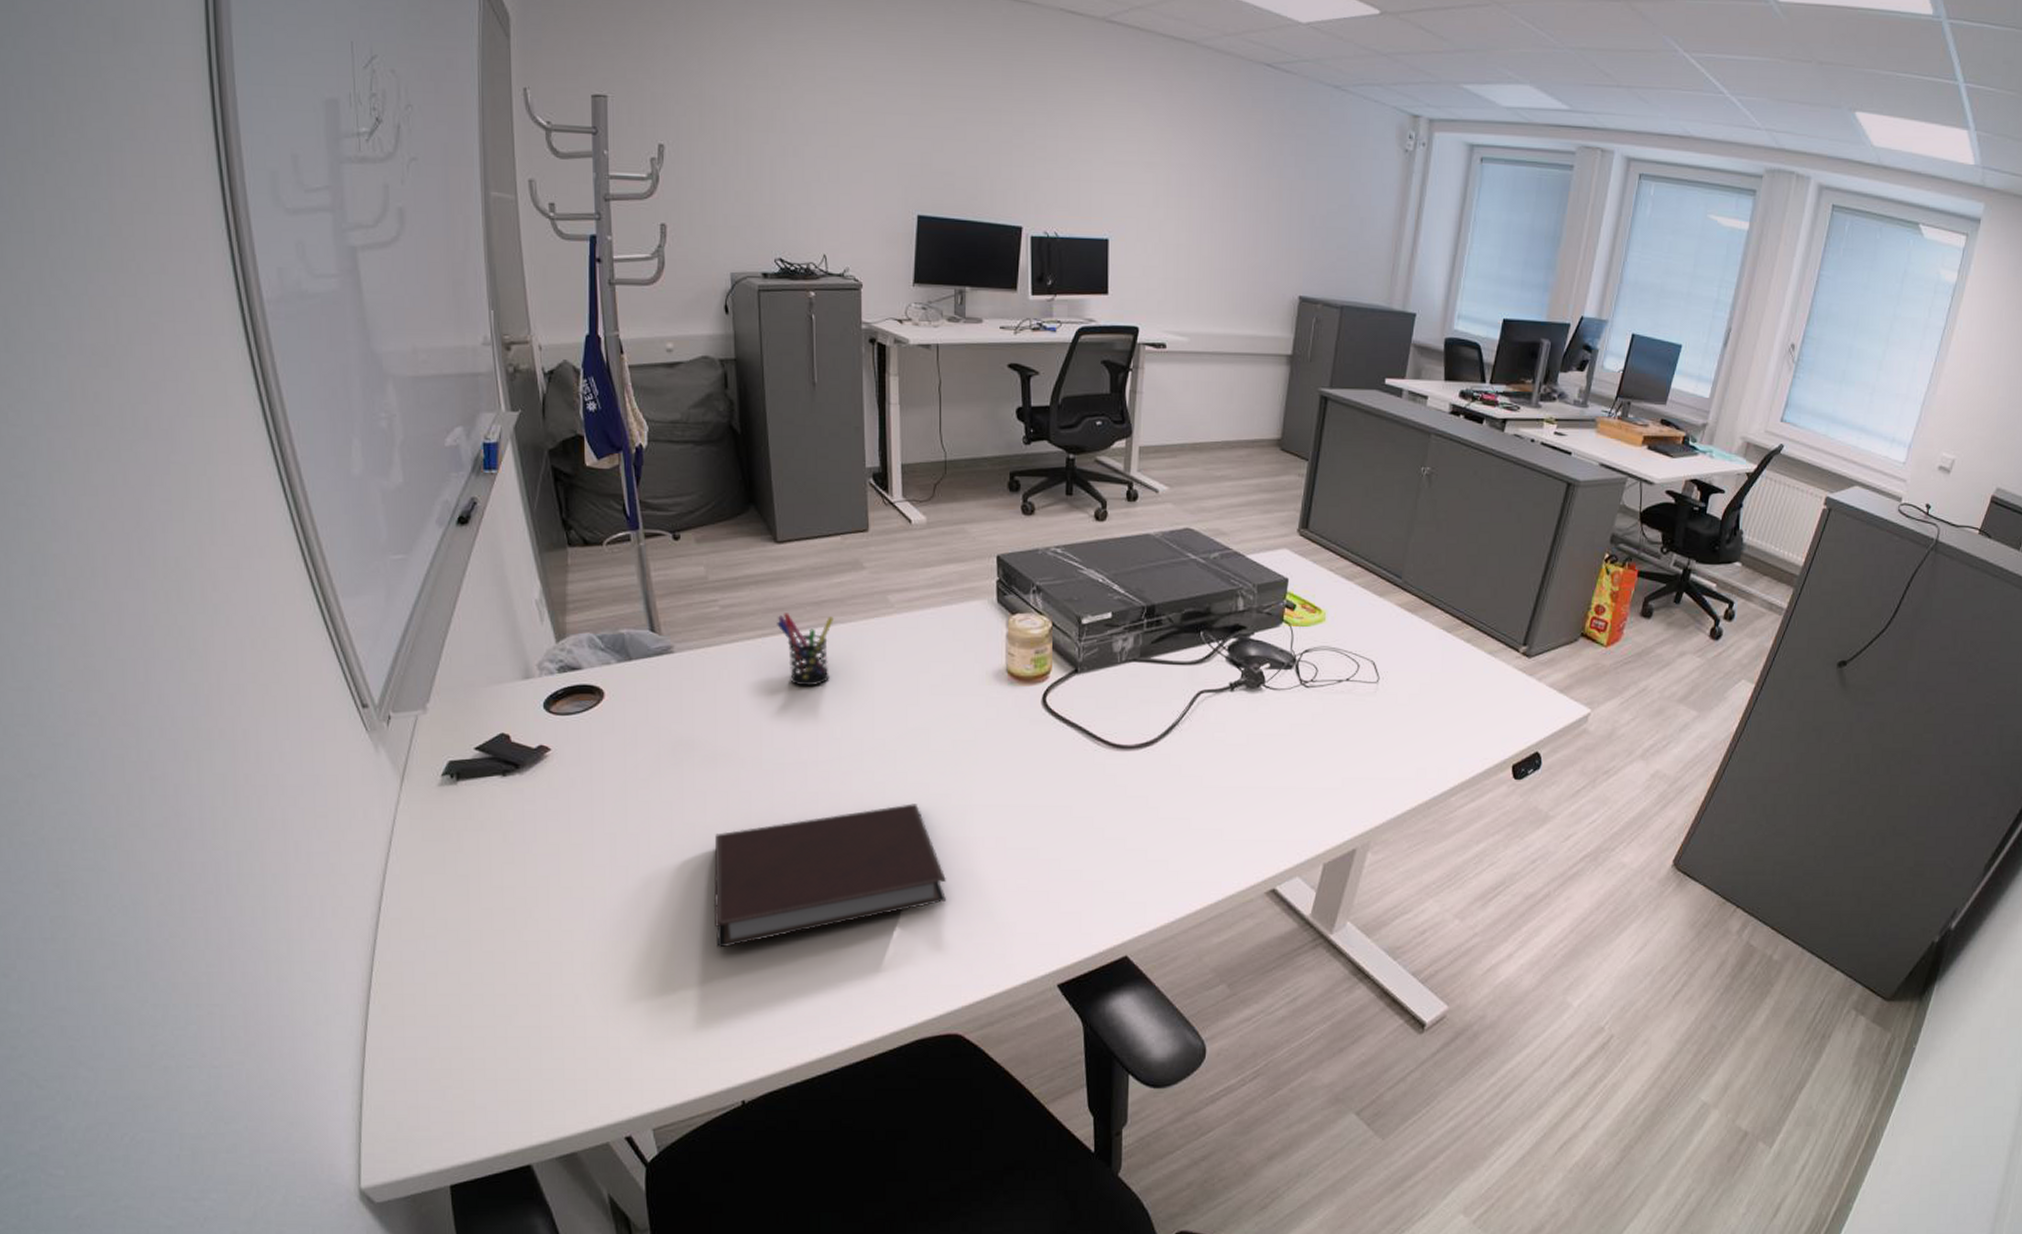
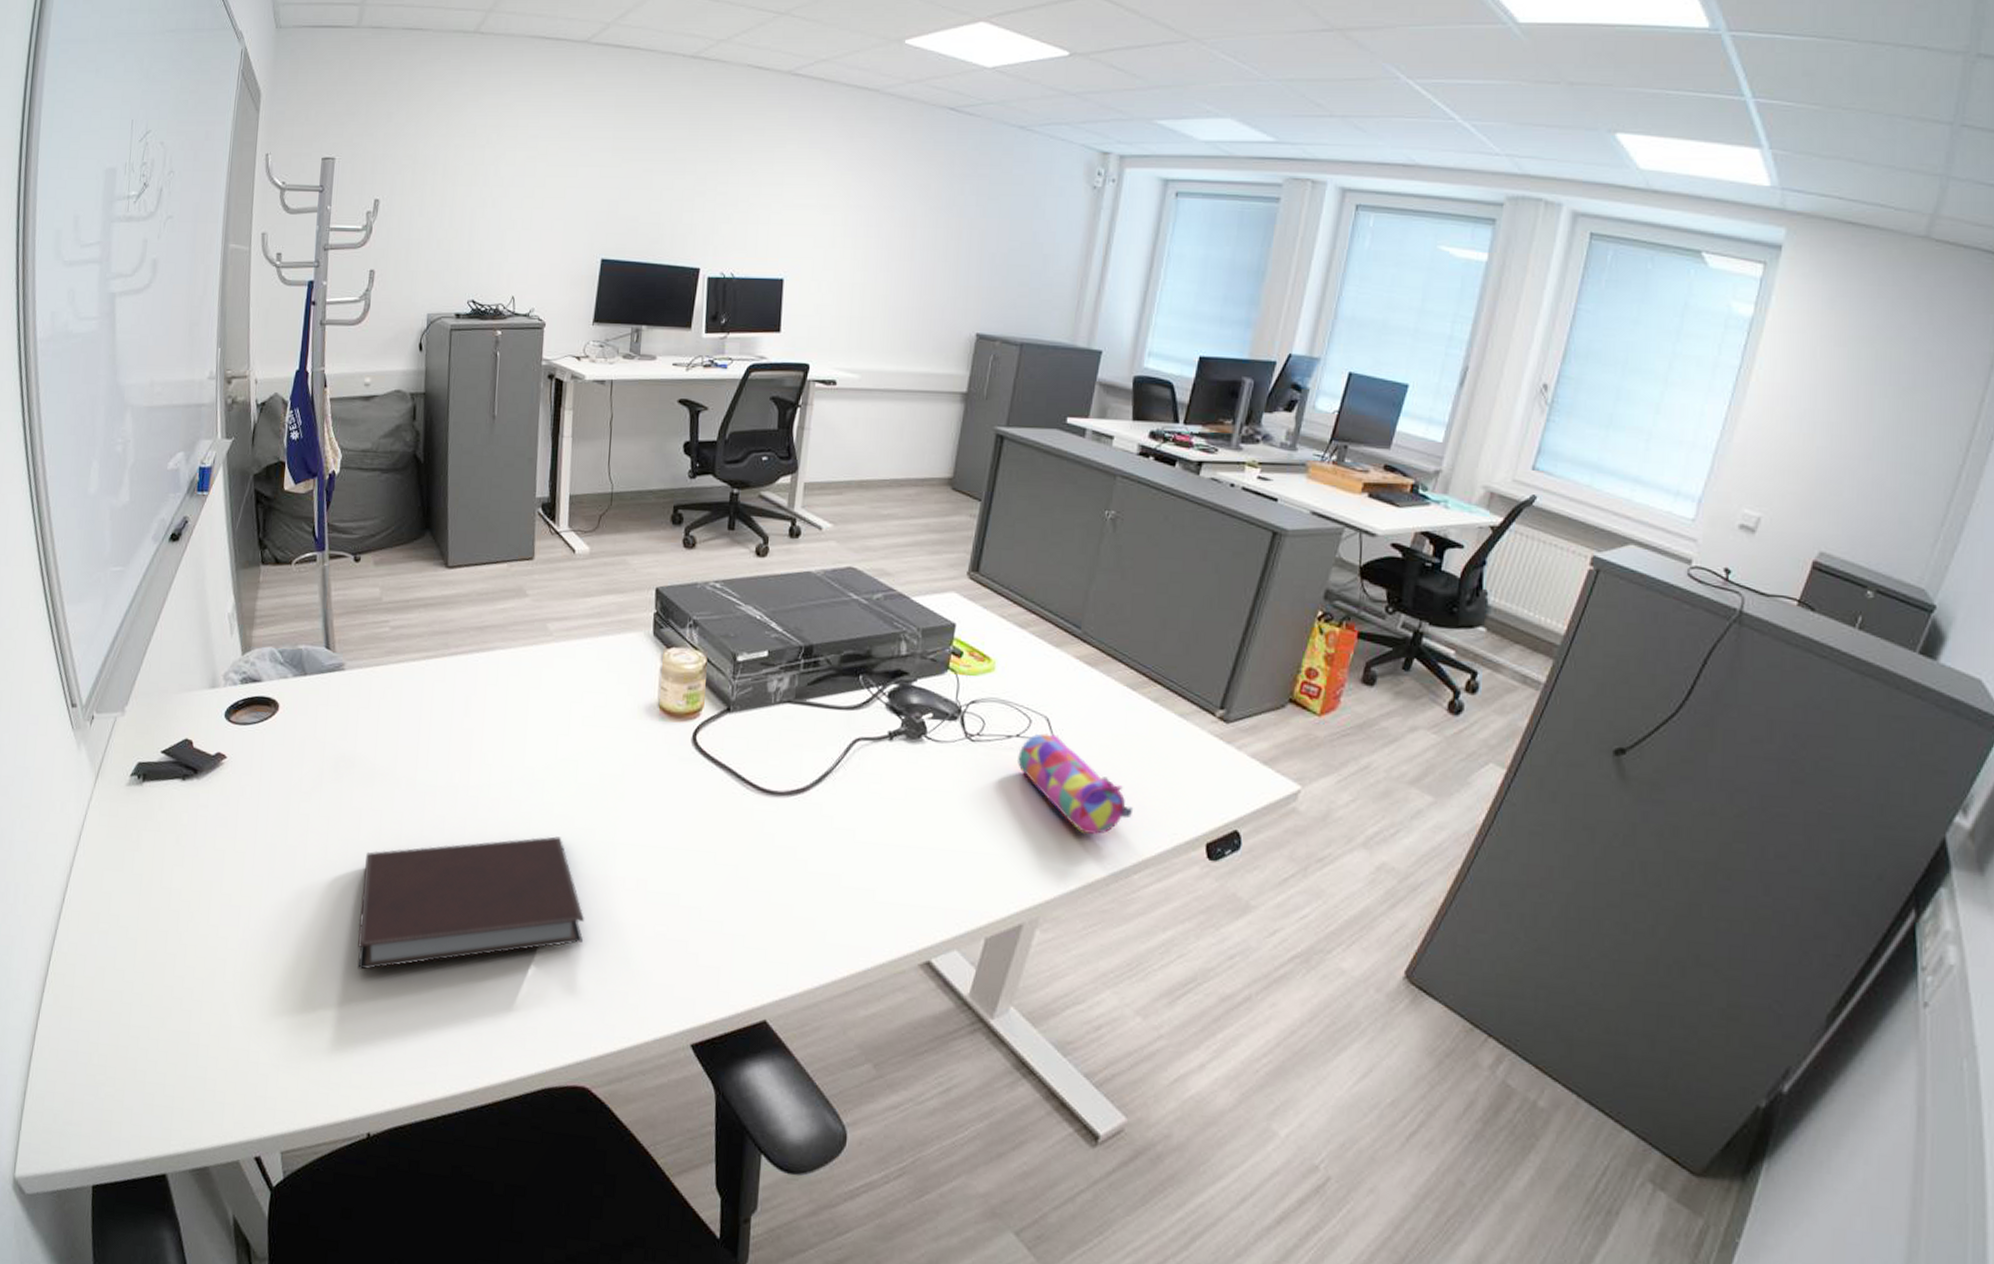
pen holder: present [777,613,833,686] -> none [441,636,494,710]
pencil case: none [1348,676,1450,765] -> present [1018,733,1134,834]

